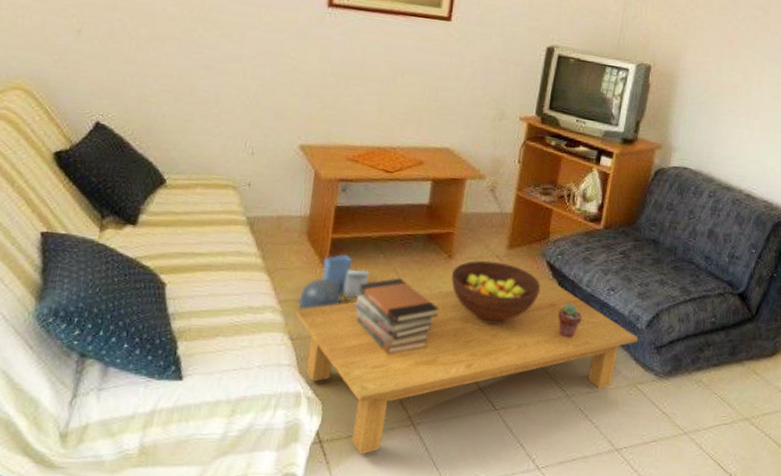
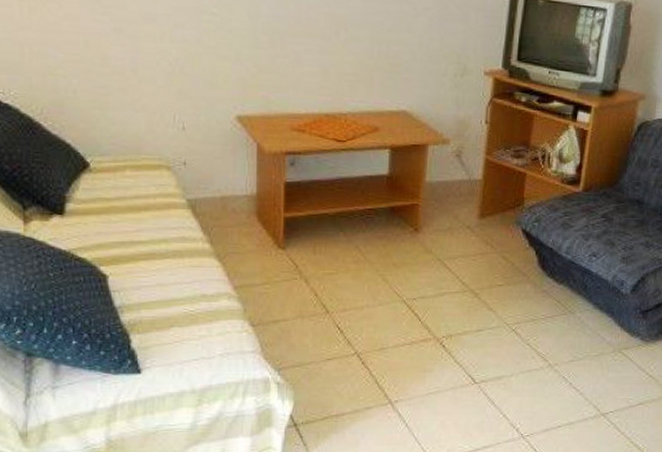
coffee table: present [294,277,639,455] -> none [252,246,623,435]
shopping bag: present [298,254,370,309] -> none [256,233,330,294]
book stack: present [355,278,439,355] -> none [317,256,409,335]
fruit bowl: present [451,260,541,325] -> none [420,232,517,298]
potted succulent: present [558,303,582,338] -> none [537,272,563,308]

